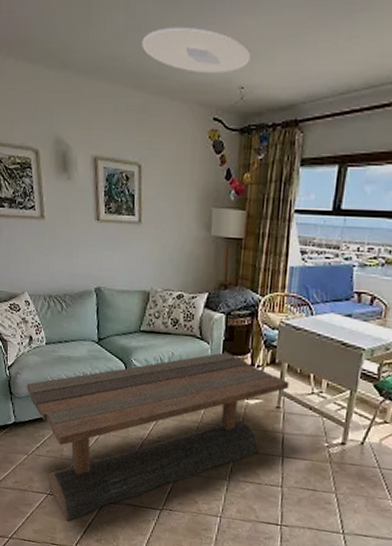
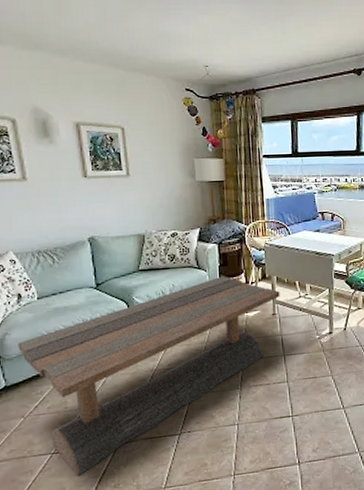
ceiling light: present [142,27,251,74] -> none [114,20,211,56]

